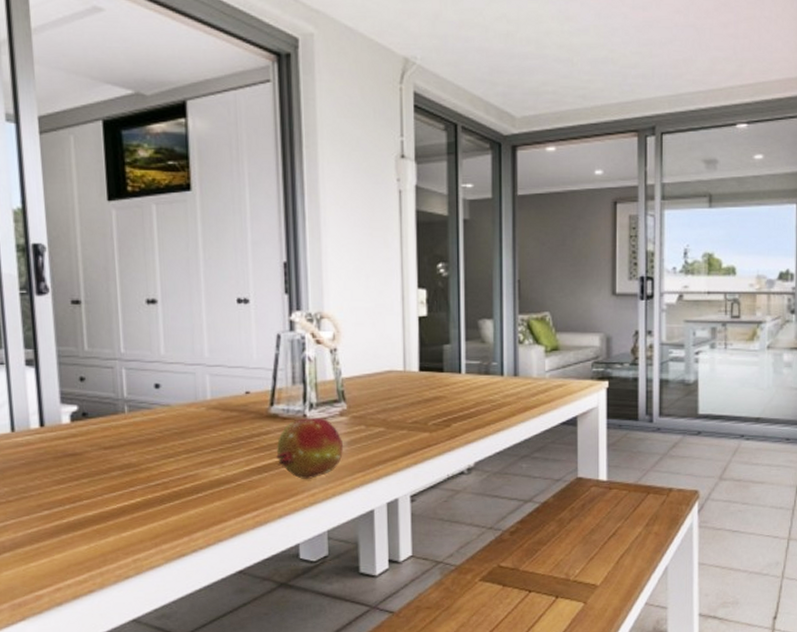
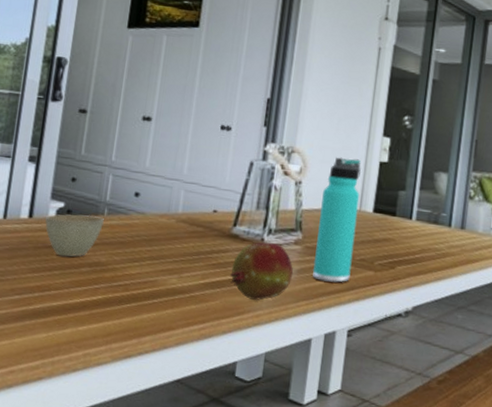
cup: none [58,414,126,463] -> present [45,214,104,257]
thermos bottle: none [362,317,405,450] -> present [312,157,361,283]

